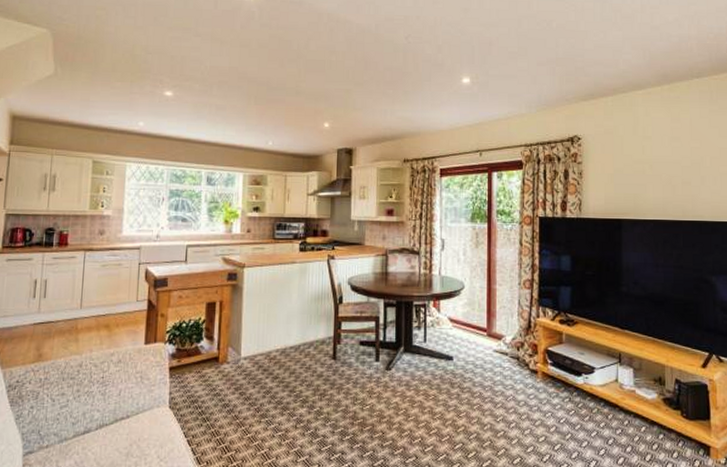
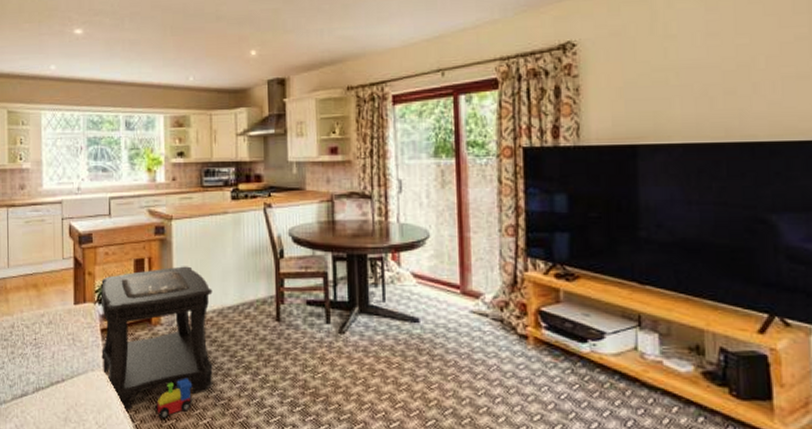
side table: none [167,309,277,446] -> present [101,266,213,413]
toy train: none [216,412,253,452] -> present [155,378,193,420]

